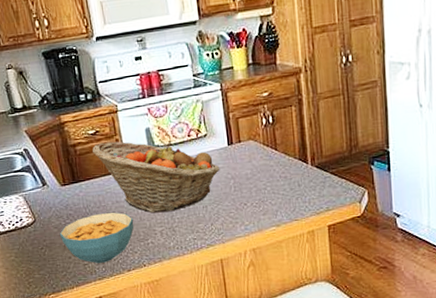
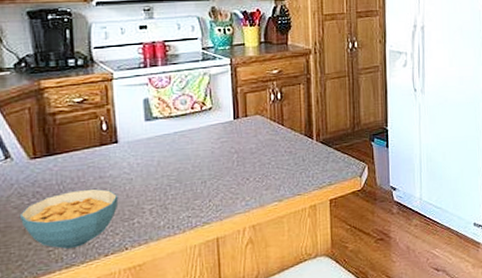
fruit basket: present [92,141,220,213] -> none [75,111,223,190]

